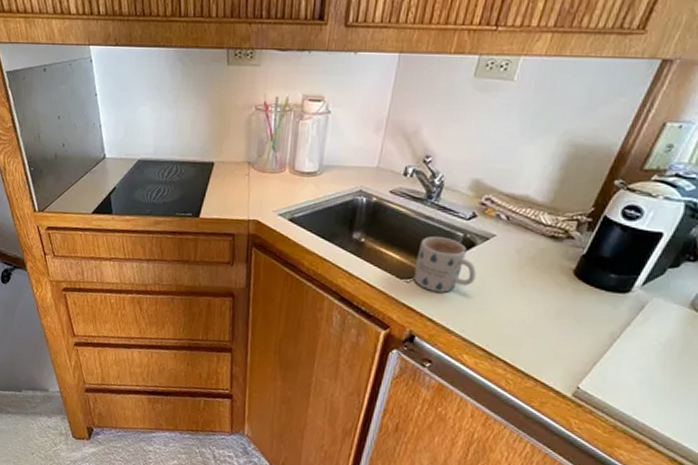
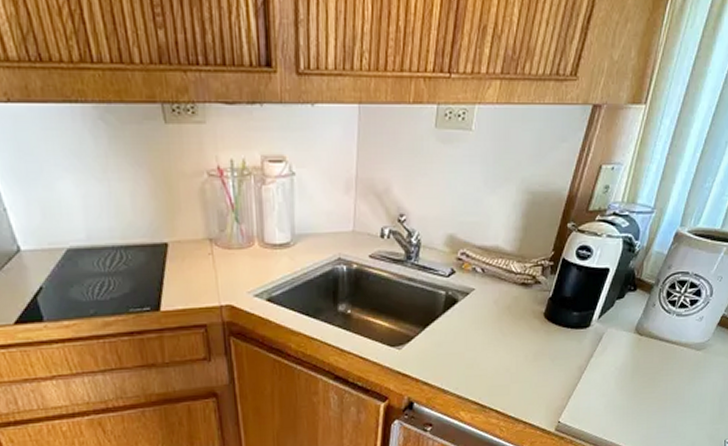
mug: present [413,235,477,293] -> none [404,297,462,354]

